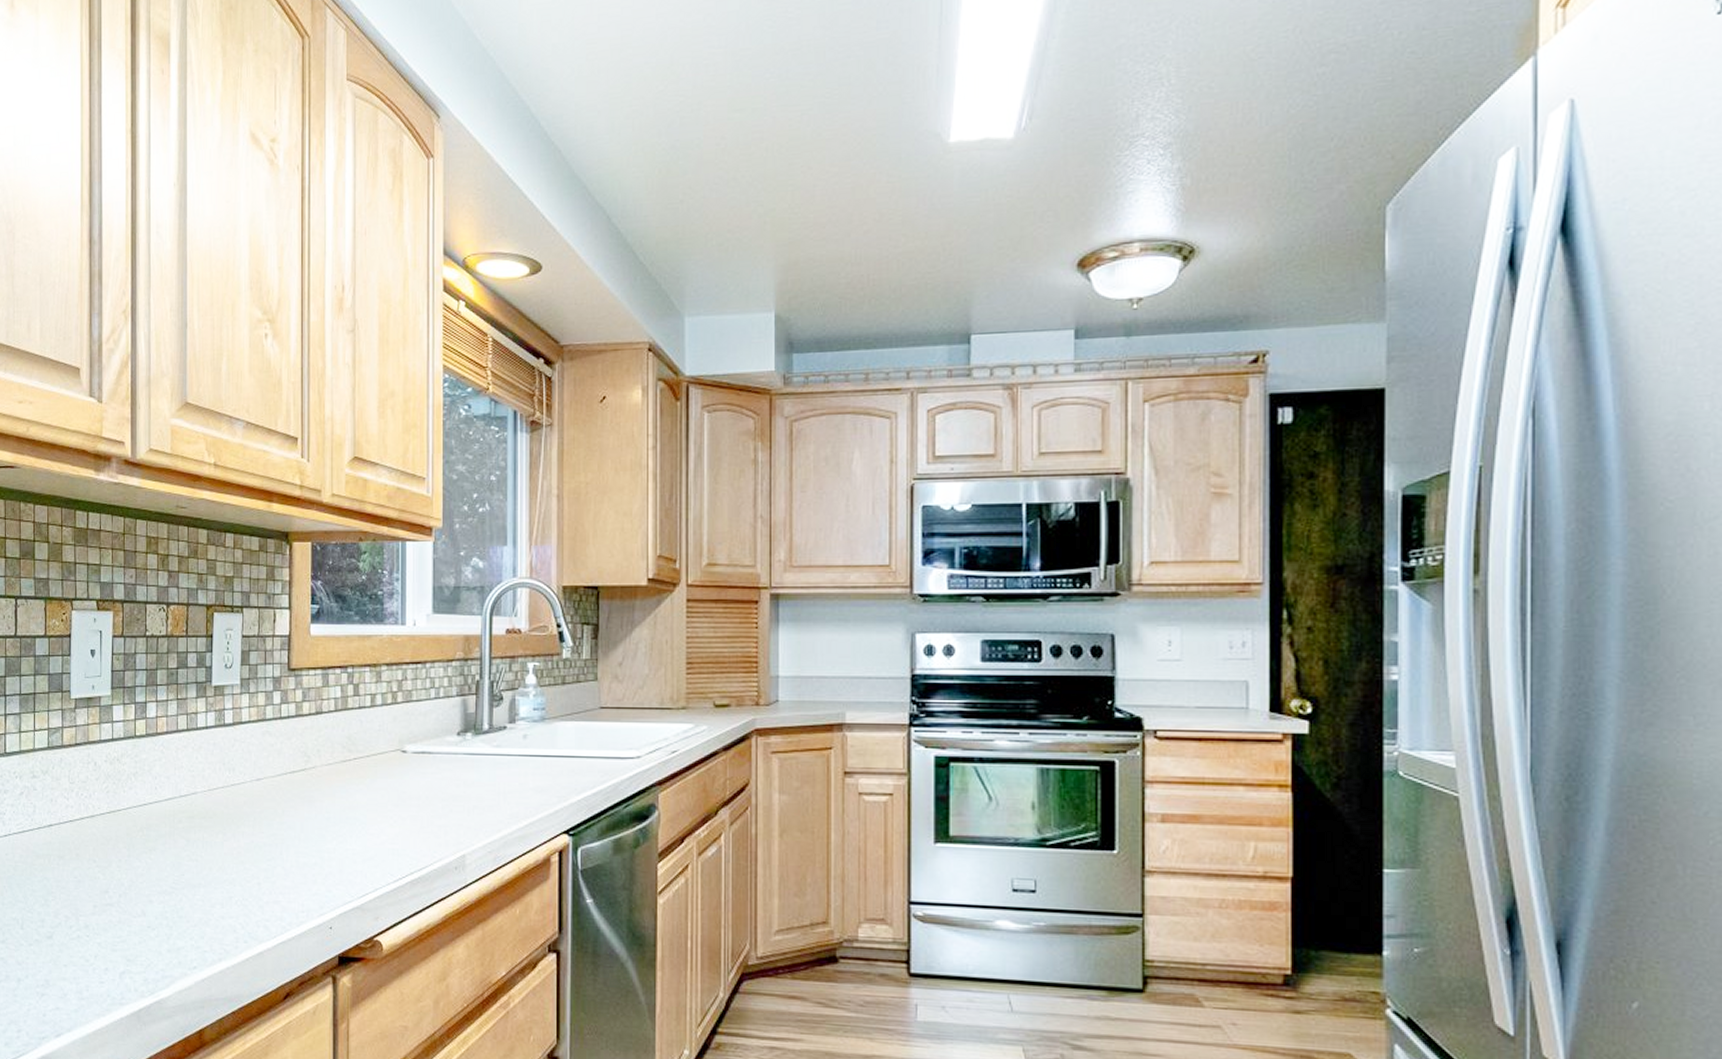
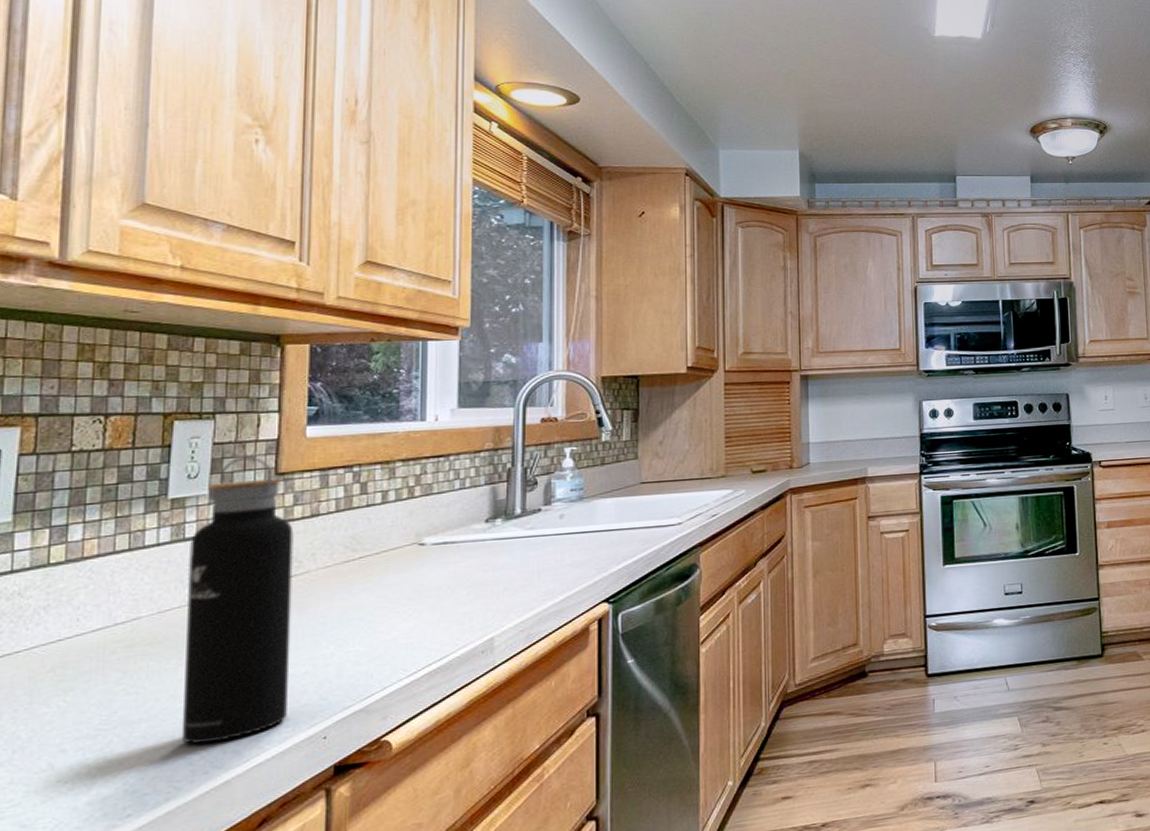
water bottle: none [227,650,303,916] -> present [181,456,294,744]

